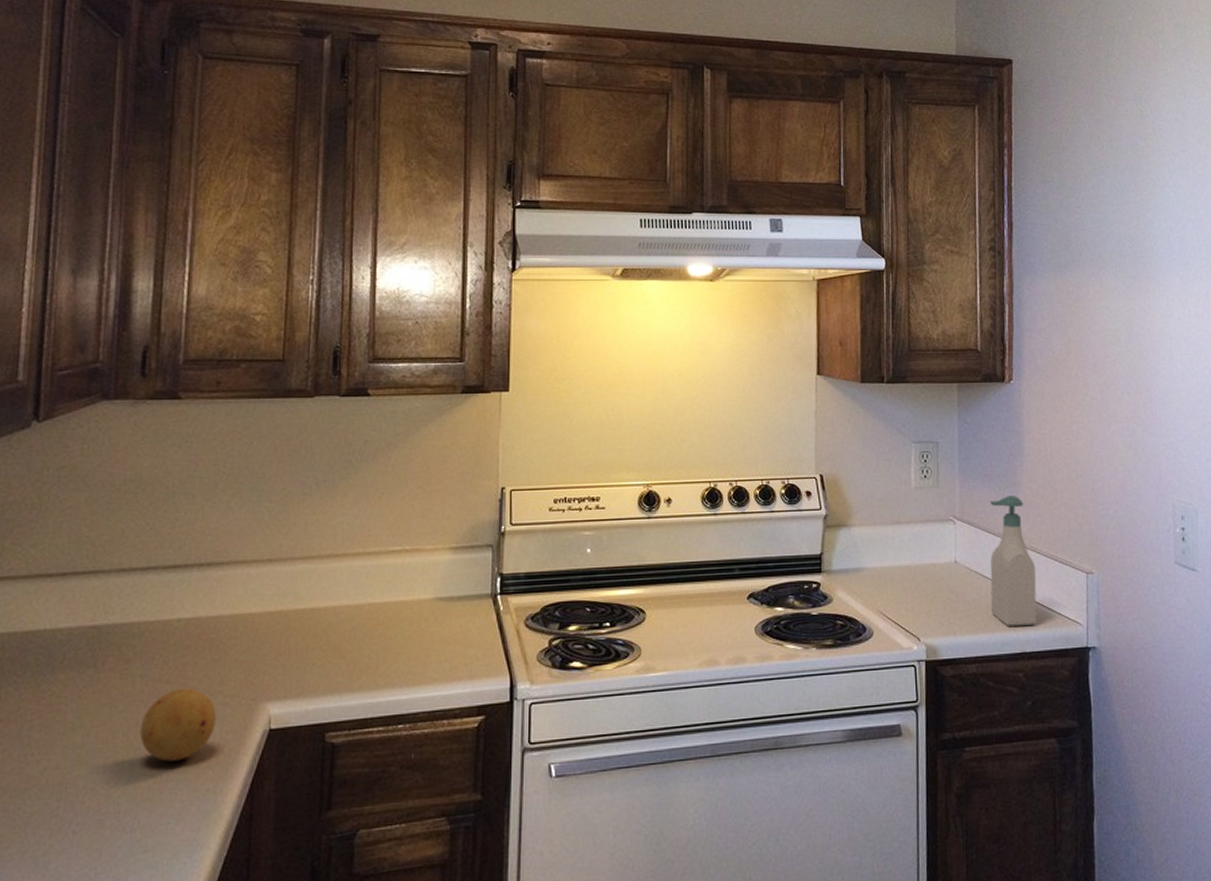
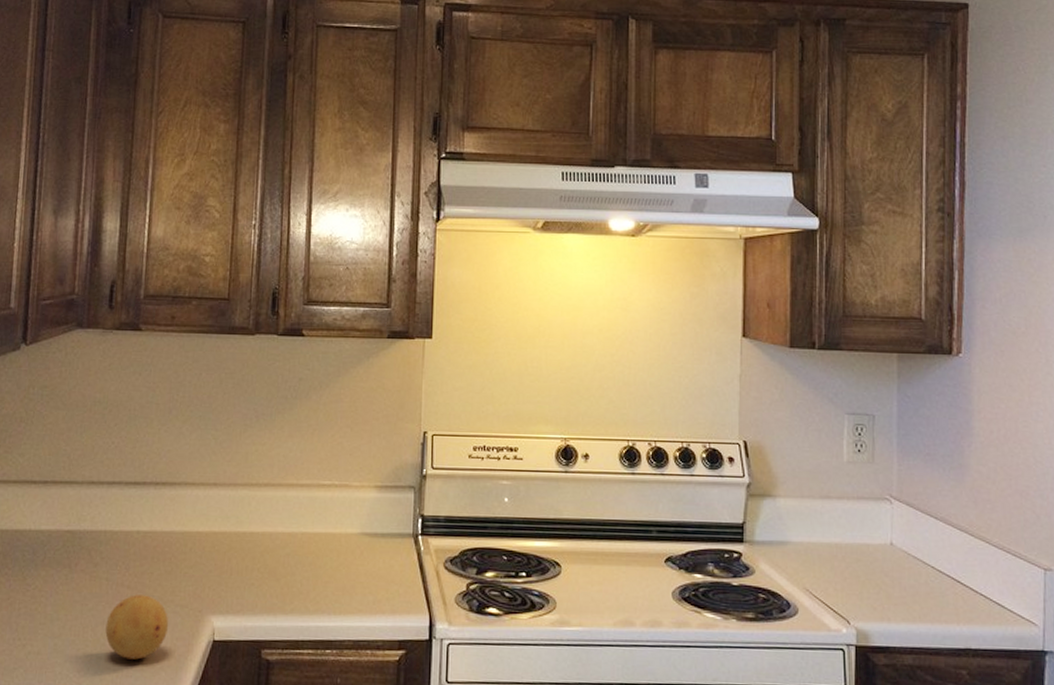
soap bottle: present [990,496,1037,626] -> none [931,478,985,620]

